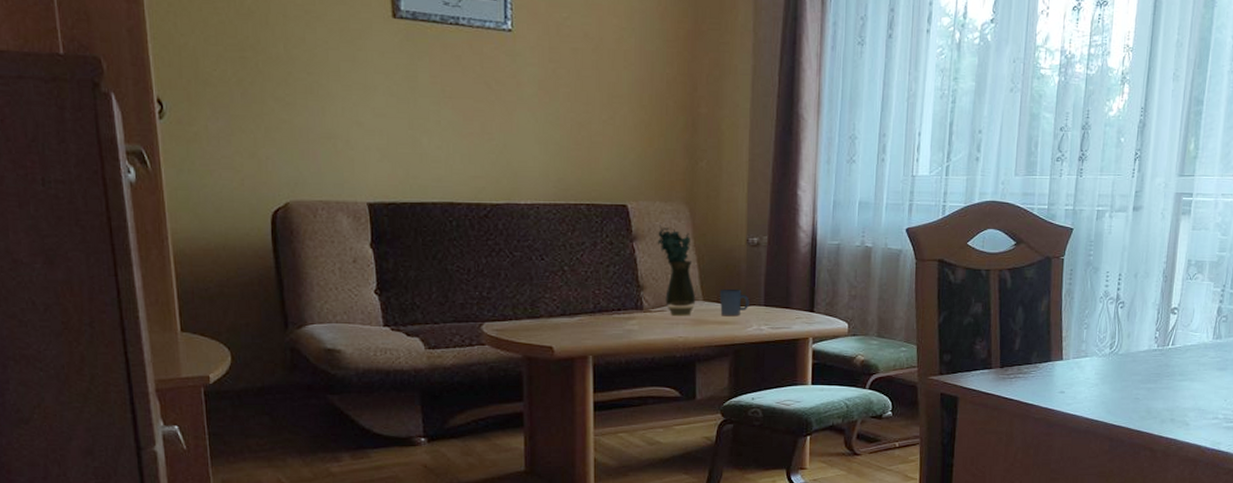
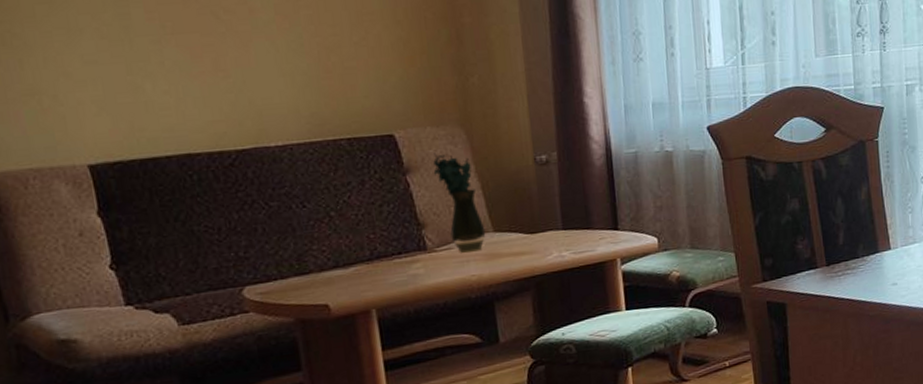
mug: present [719,290,749,317] -> none [510,215,546,247]

